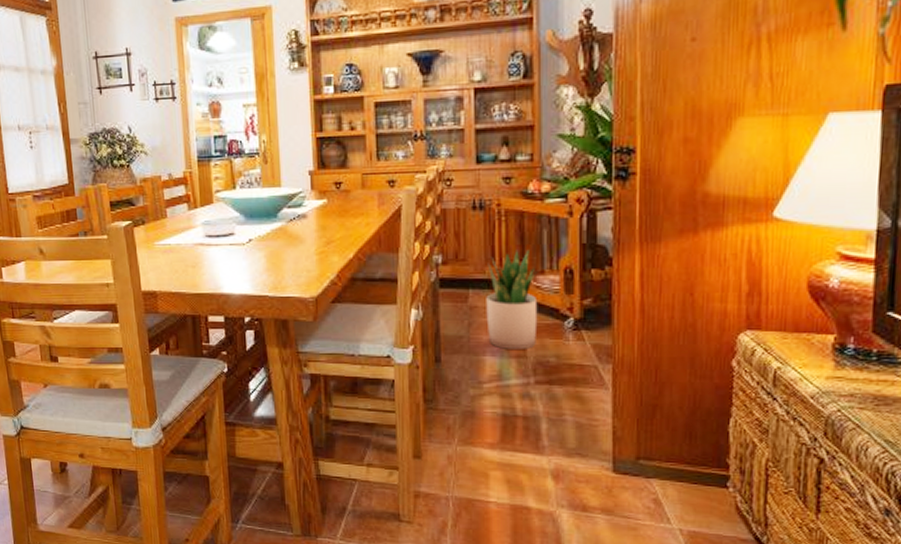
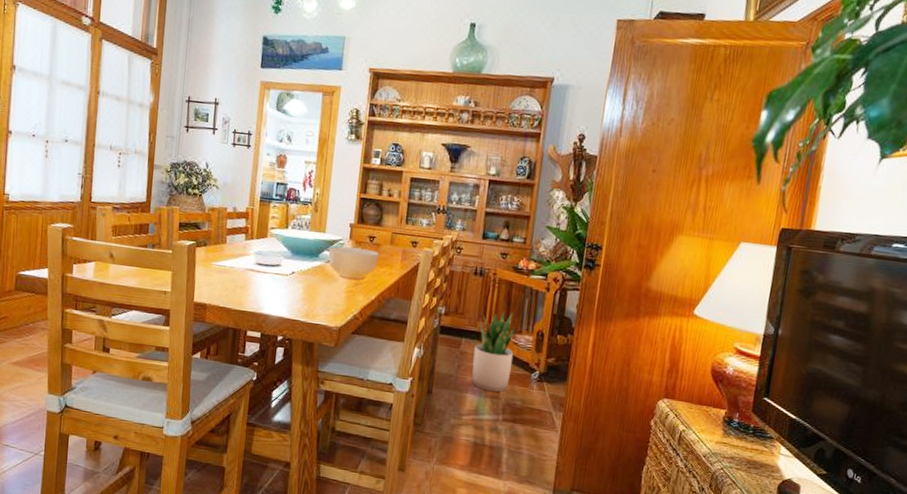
bowl: none [288,198,351,239] -> present [328,246,380,280]

